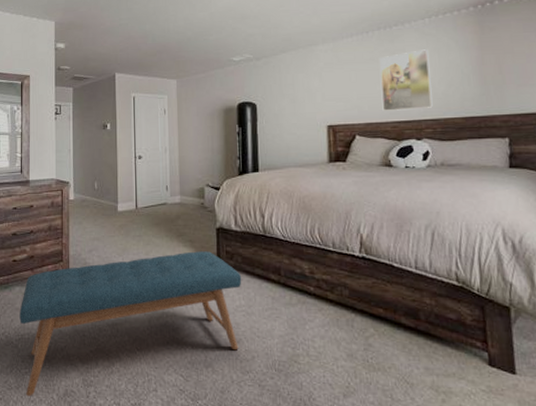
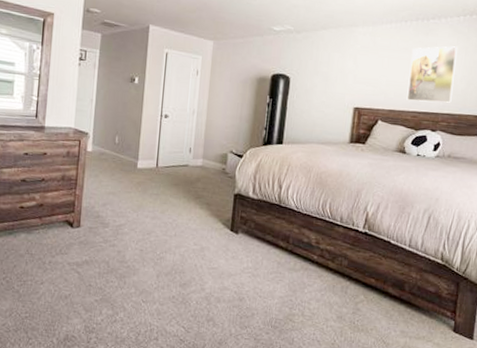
bench: present [19,251,242,396] -> none [23,214,253,339]

